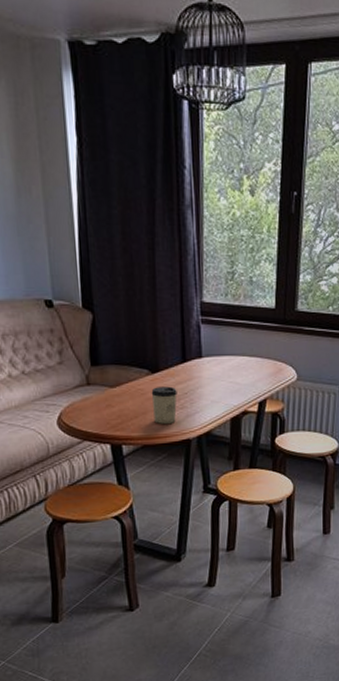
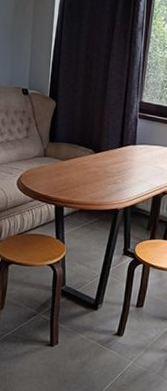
cup: present [151,386,177,424] -> none [91,164,113,195]

